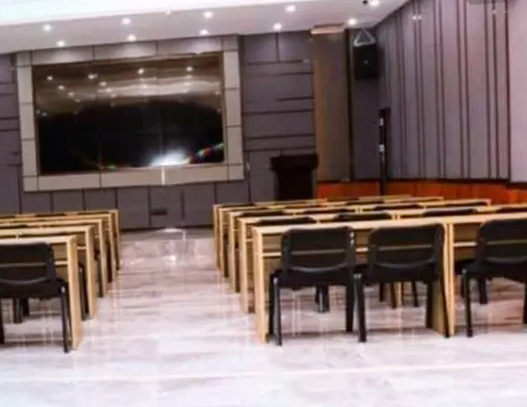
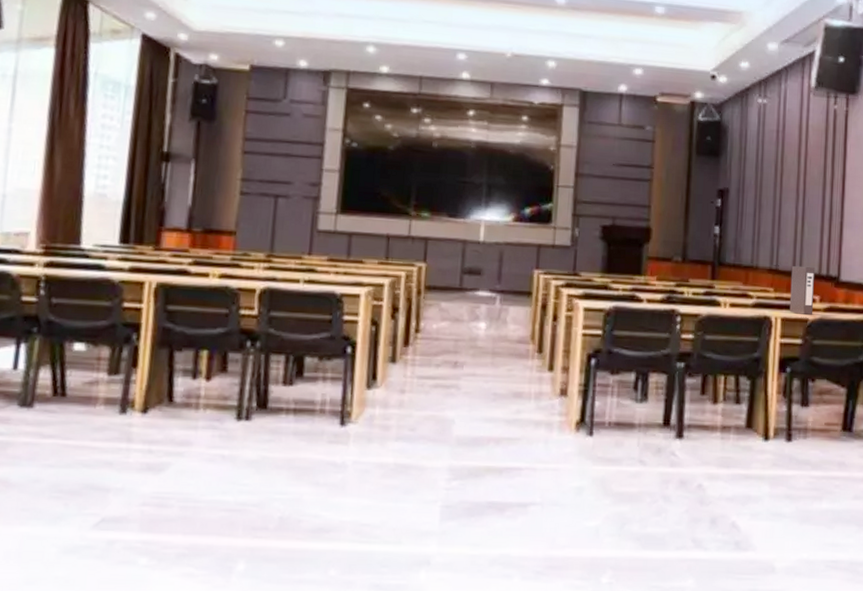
binder: none [460,172,486,219] -> present [789,266,816,316]

